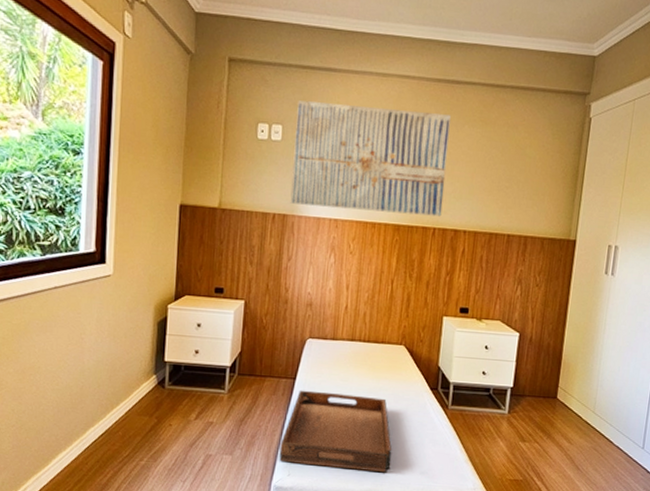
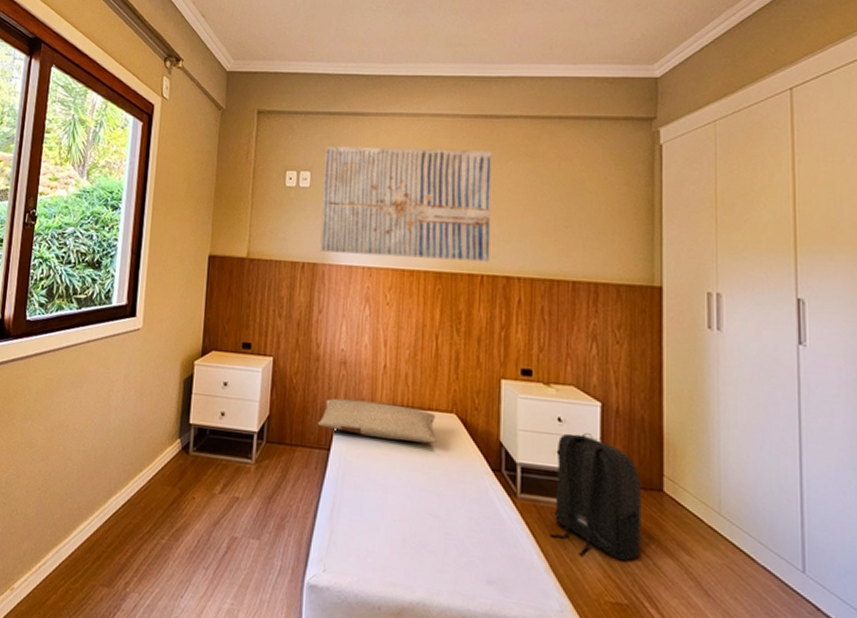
serving tray: present [279,390,392,473] -> none [313,463,449,578]
pillow: none [284,335,388,370] -> present [317,398,437,444]
backpack: none [470,357,542,450] -> present [549,433,642,562]

